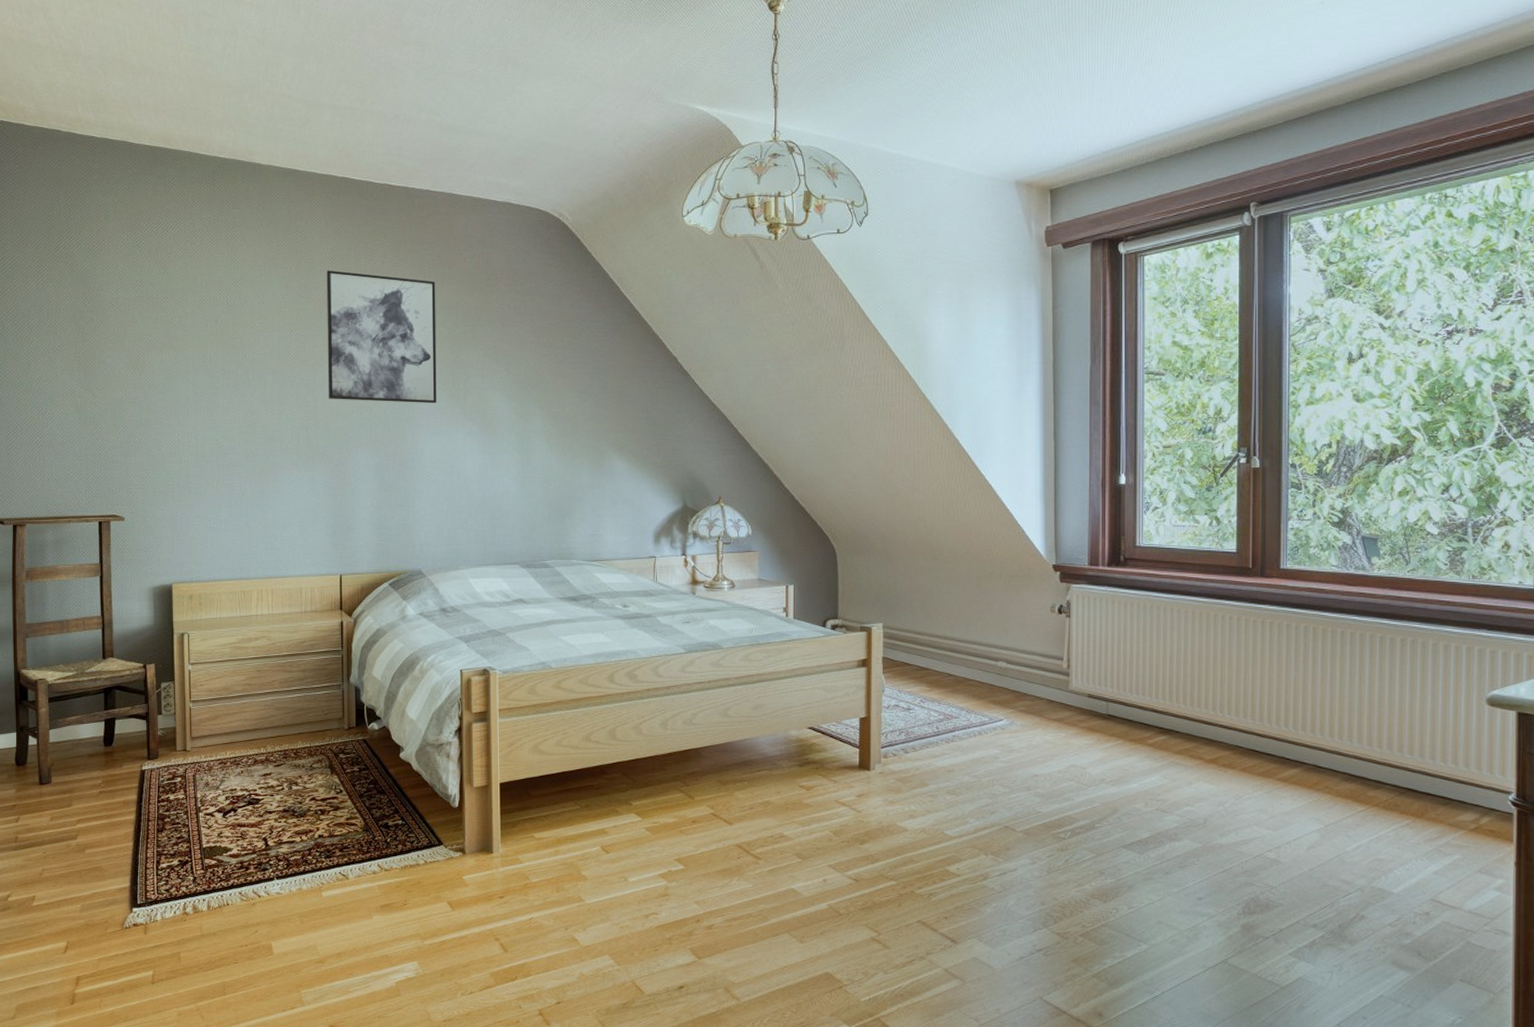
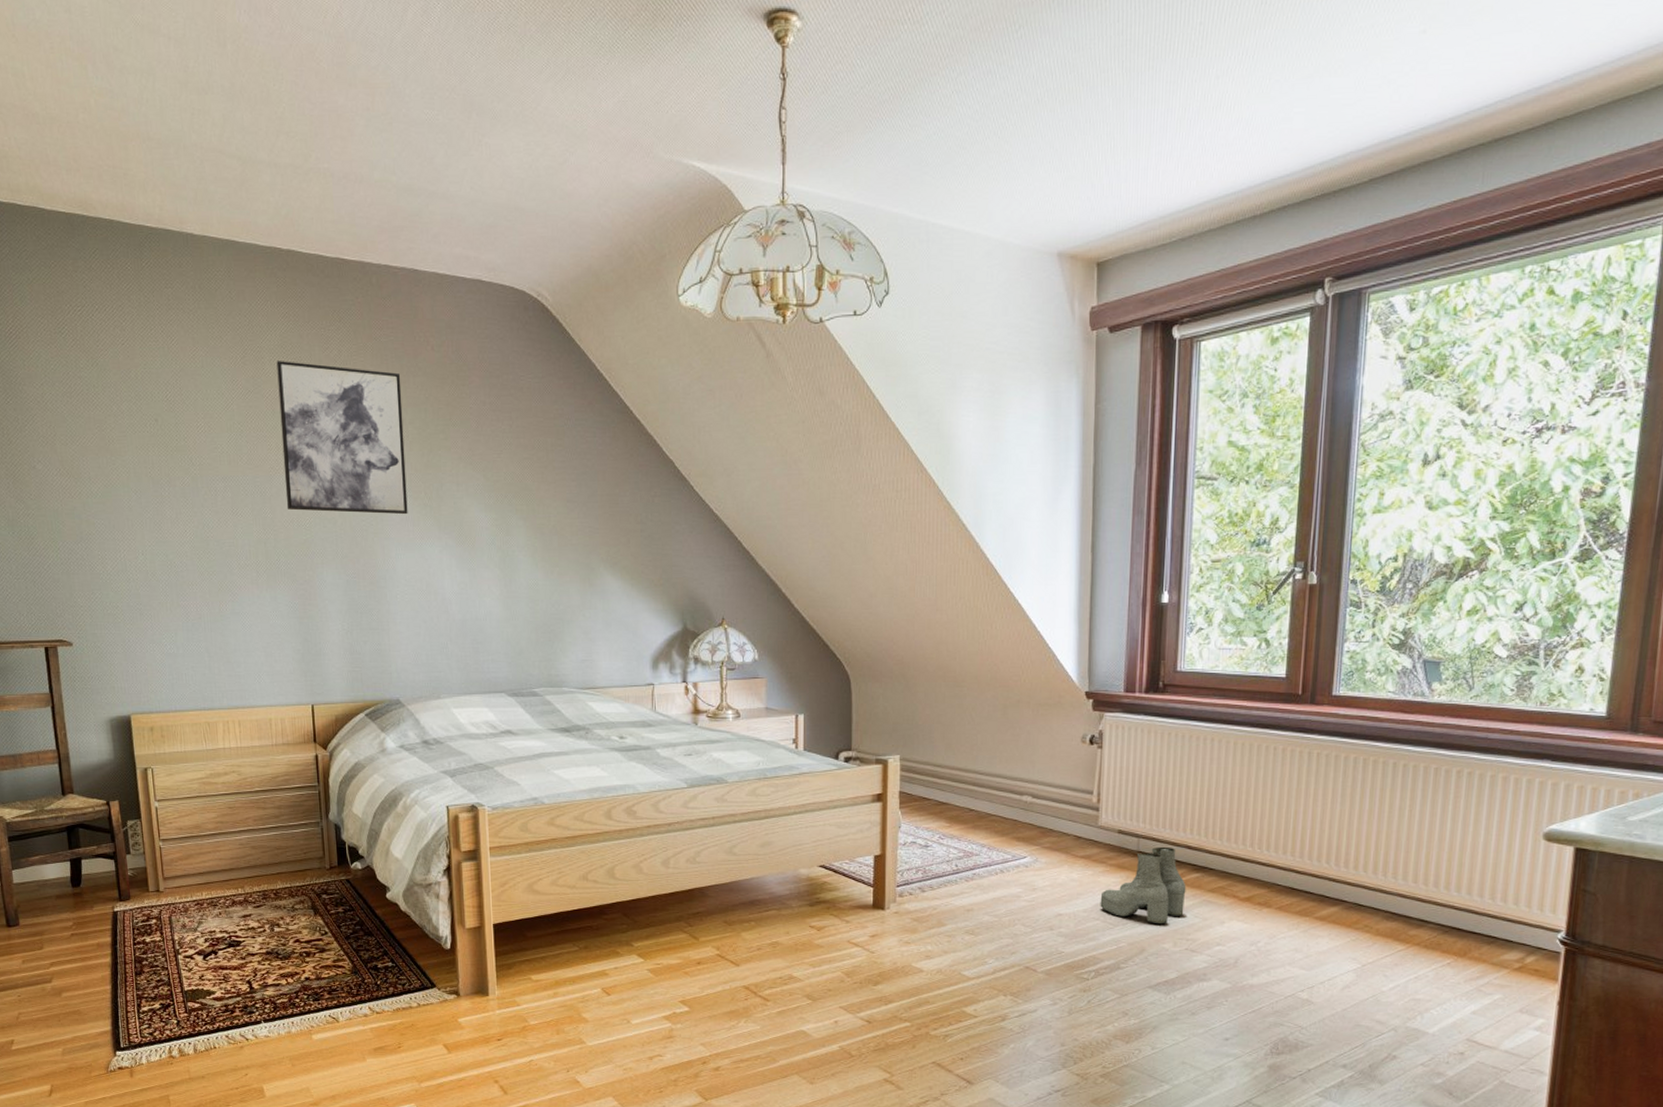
boots: none [1073,710,1154,785] -> present [1100,846,1186,925]

